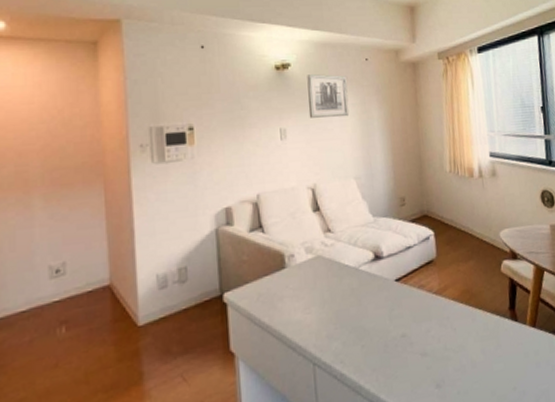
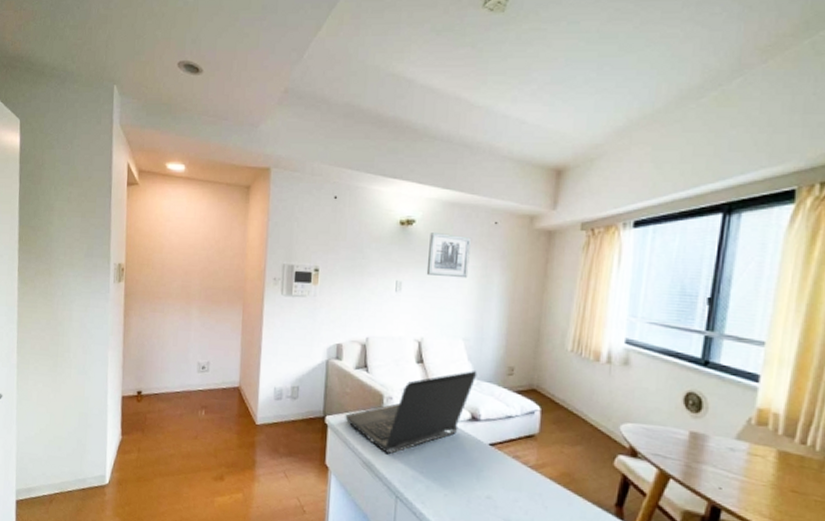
laptop computer: none [245,208,373,320] -> present [345,371,477,455]

